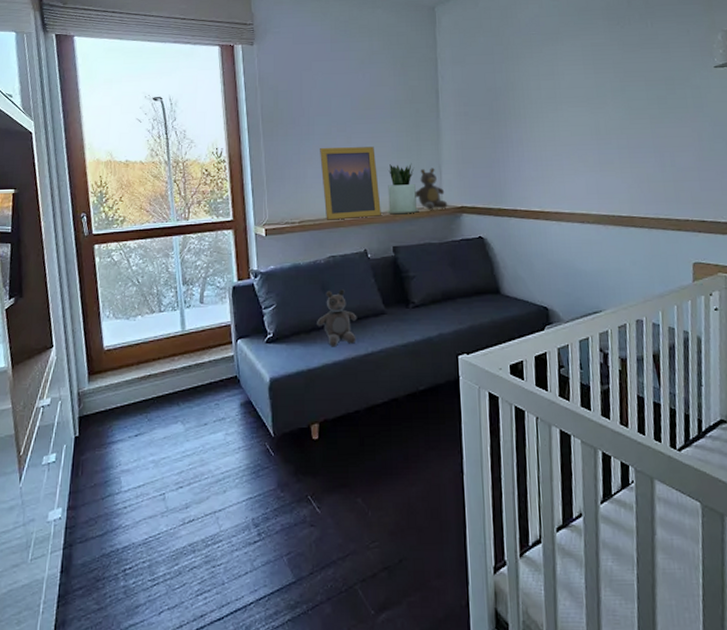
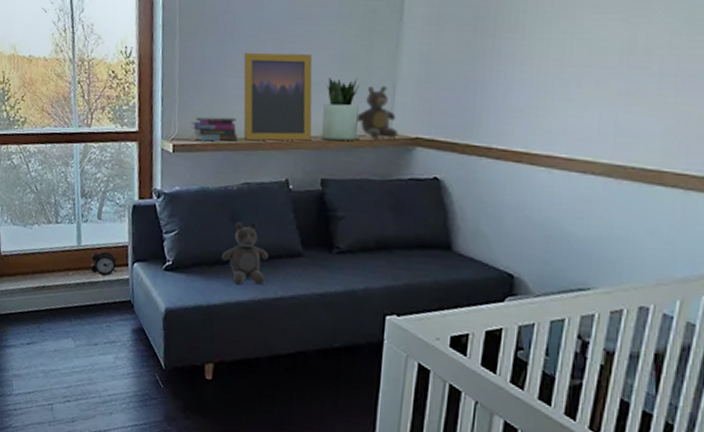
alarm clock: none [196,334,222,356] -> present [90,252,118,276]
books: none [279,202,321,224] -> present [190,116,238,142]

